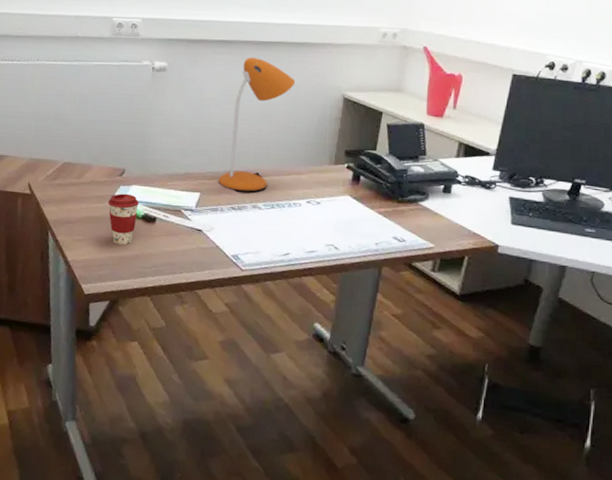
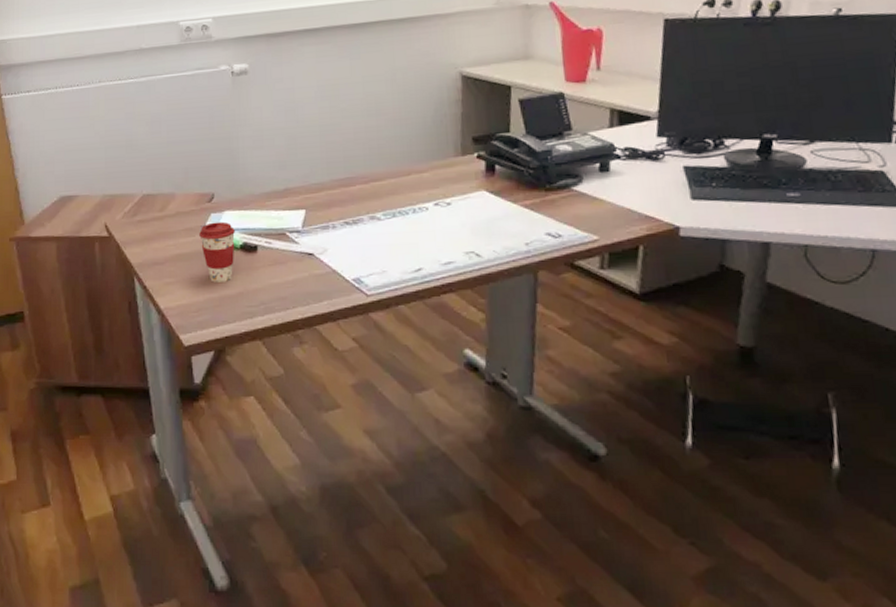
desk lamp: present [218,57,296,193] -> none [325,43,402,203]

